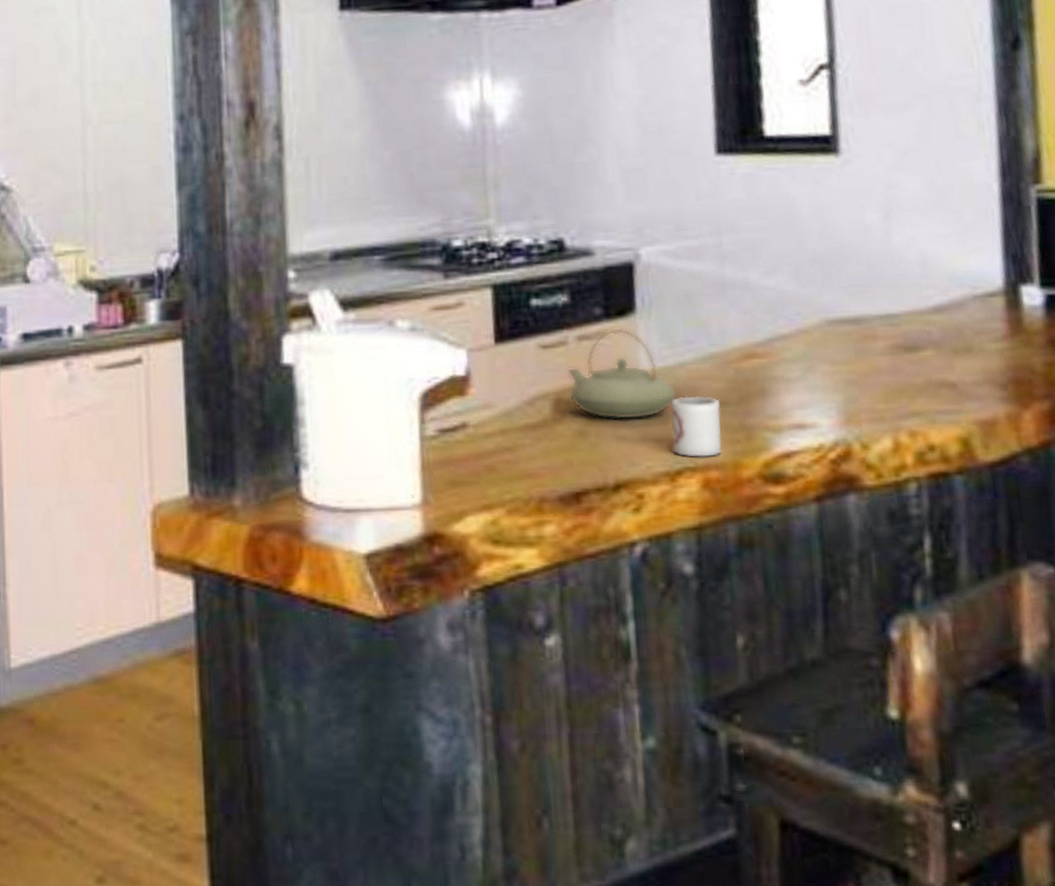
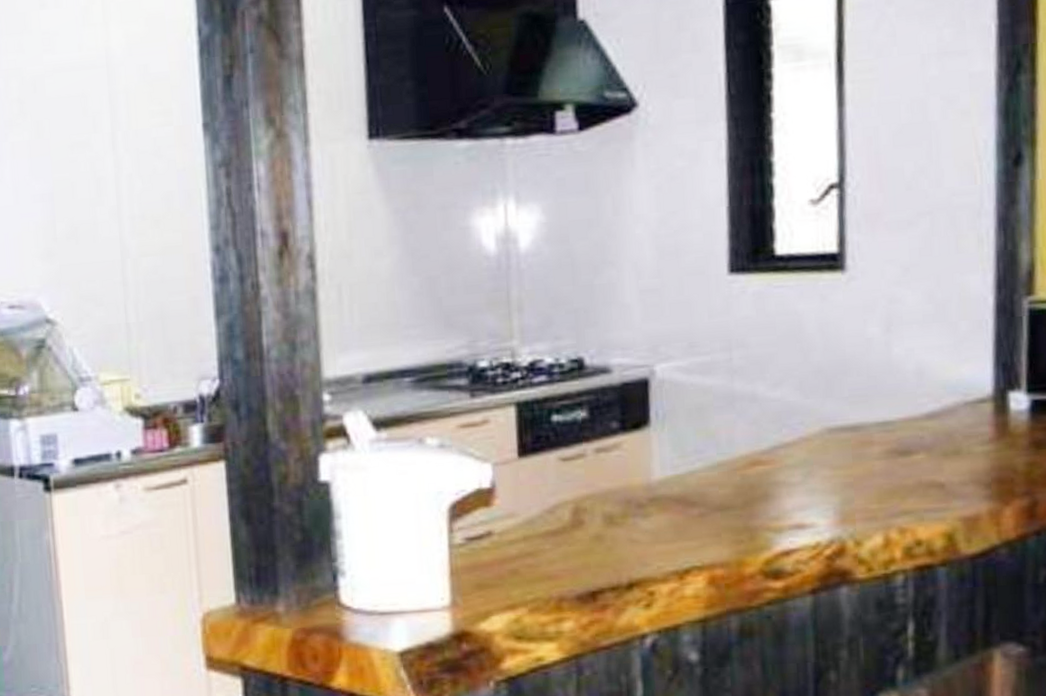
teapot: present [567,328,677,421] -> none [585,440,687,526]
cup: present [669,396,722,457] -> none [679,501,727,557]

